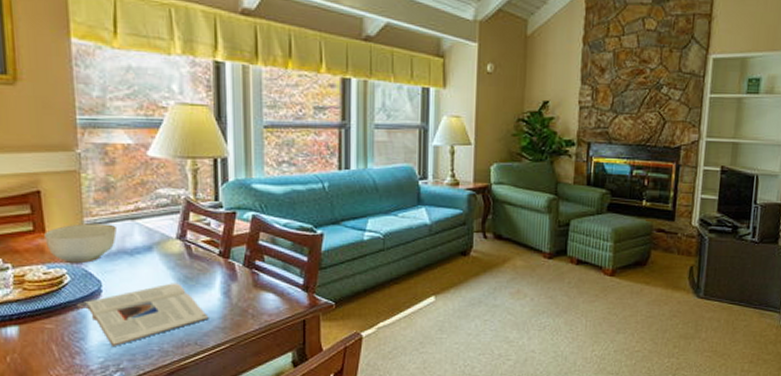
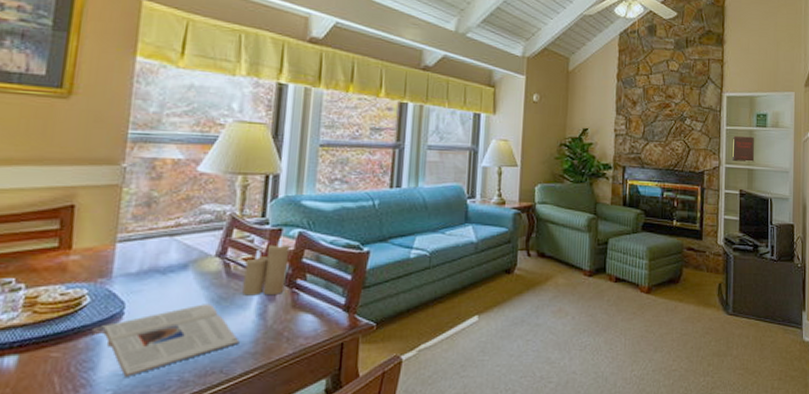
bowl: present [44,223,117,264] -> none [69,240,152,284]
candle: none [205,221,246,276] -> present [242,238,290,296]
books: none [715,104,743,134] -> present [733,135,754,162]

